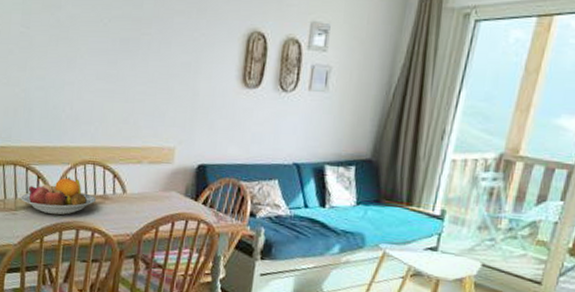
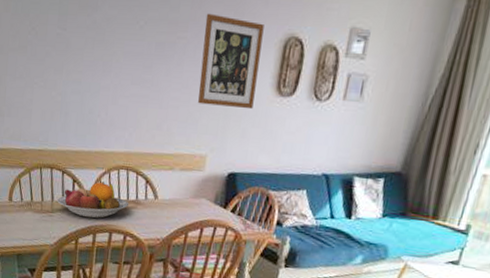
wall art: none [164,11,227,102] -> present [198,13,264,110]

